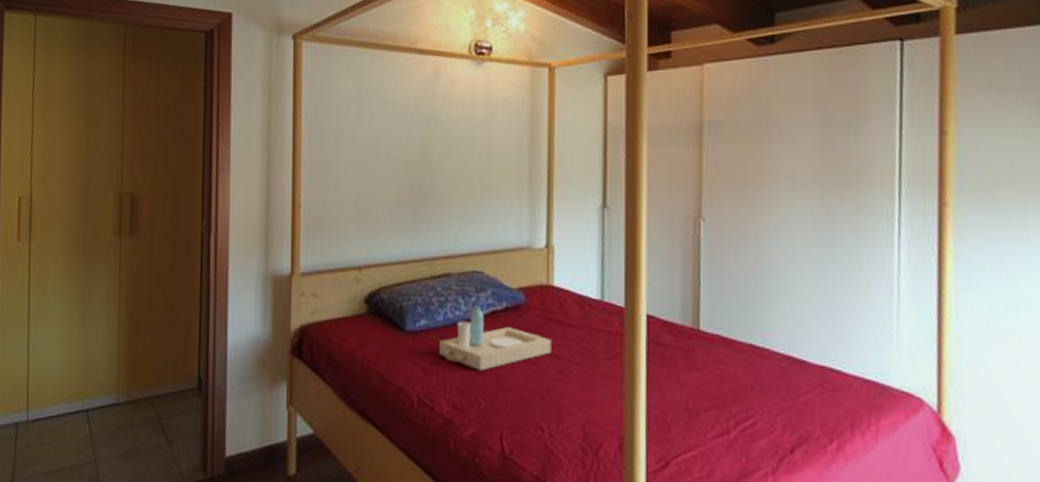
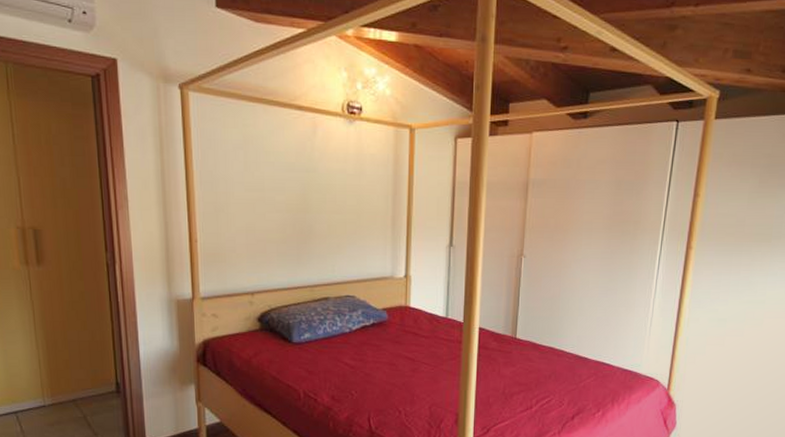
serving tray: present [439,306,552,371] -> none [320,322,408,371]

